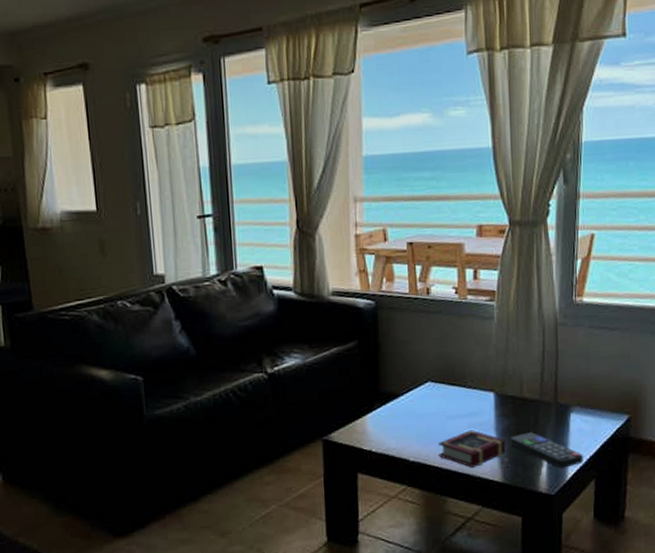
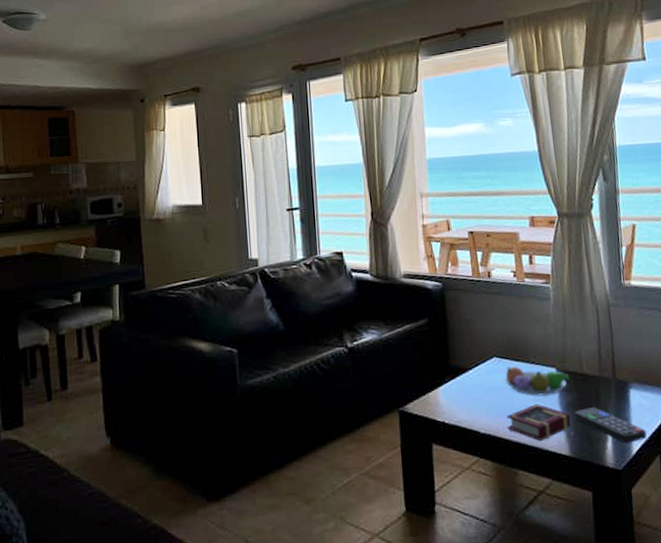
fruit bowl: none [438,391,508,422] -> present [504,366,570,396]

